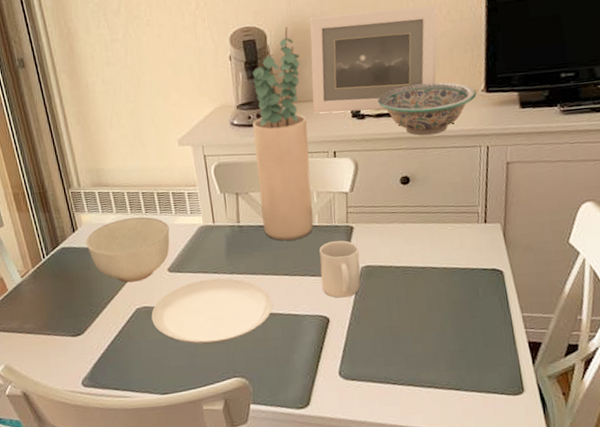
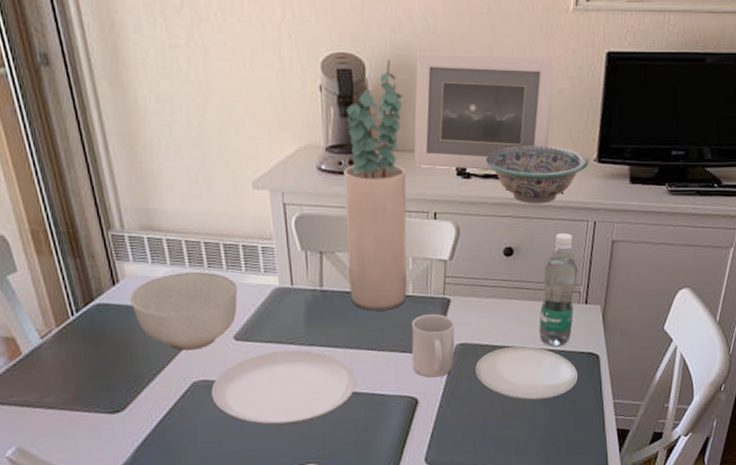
plate: none [381,266,483,316] -> present [475,346,578,400]
bottle: none [439,159,475,265] -> present [539,232,578,347]

